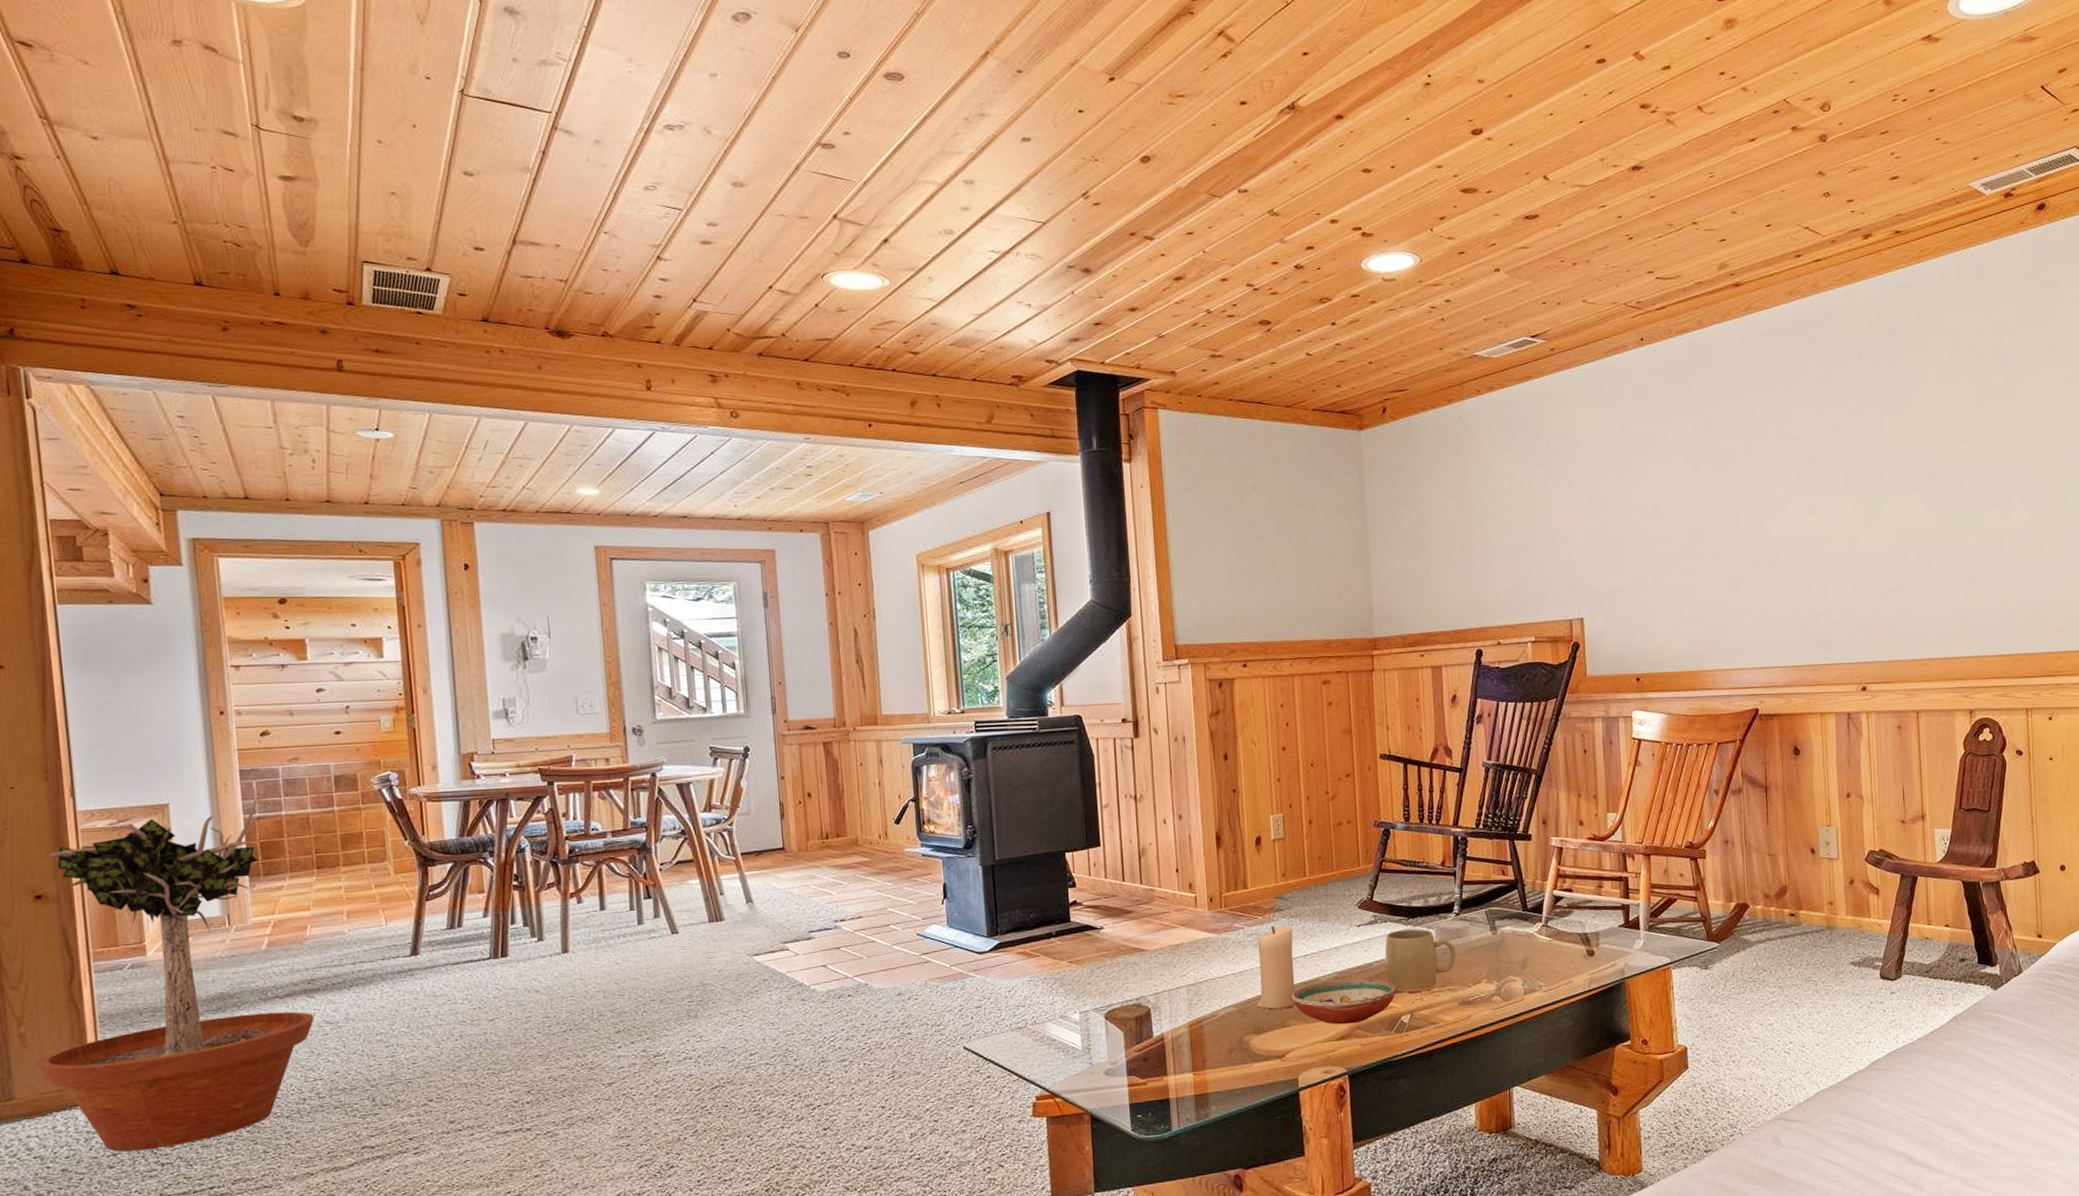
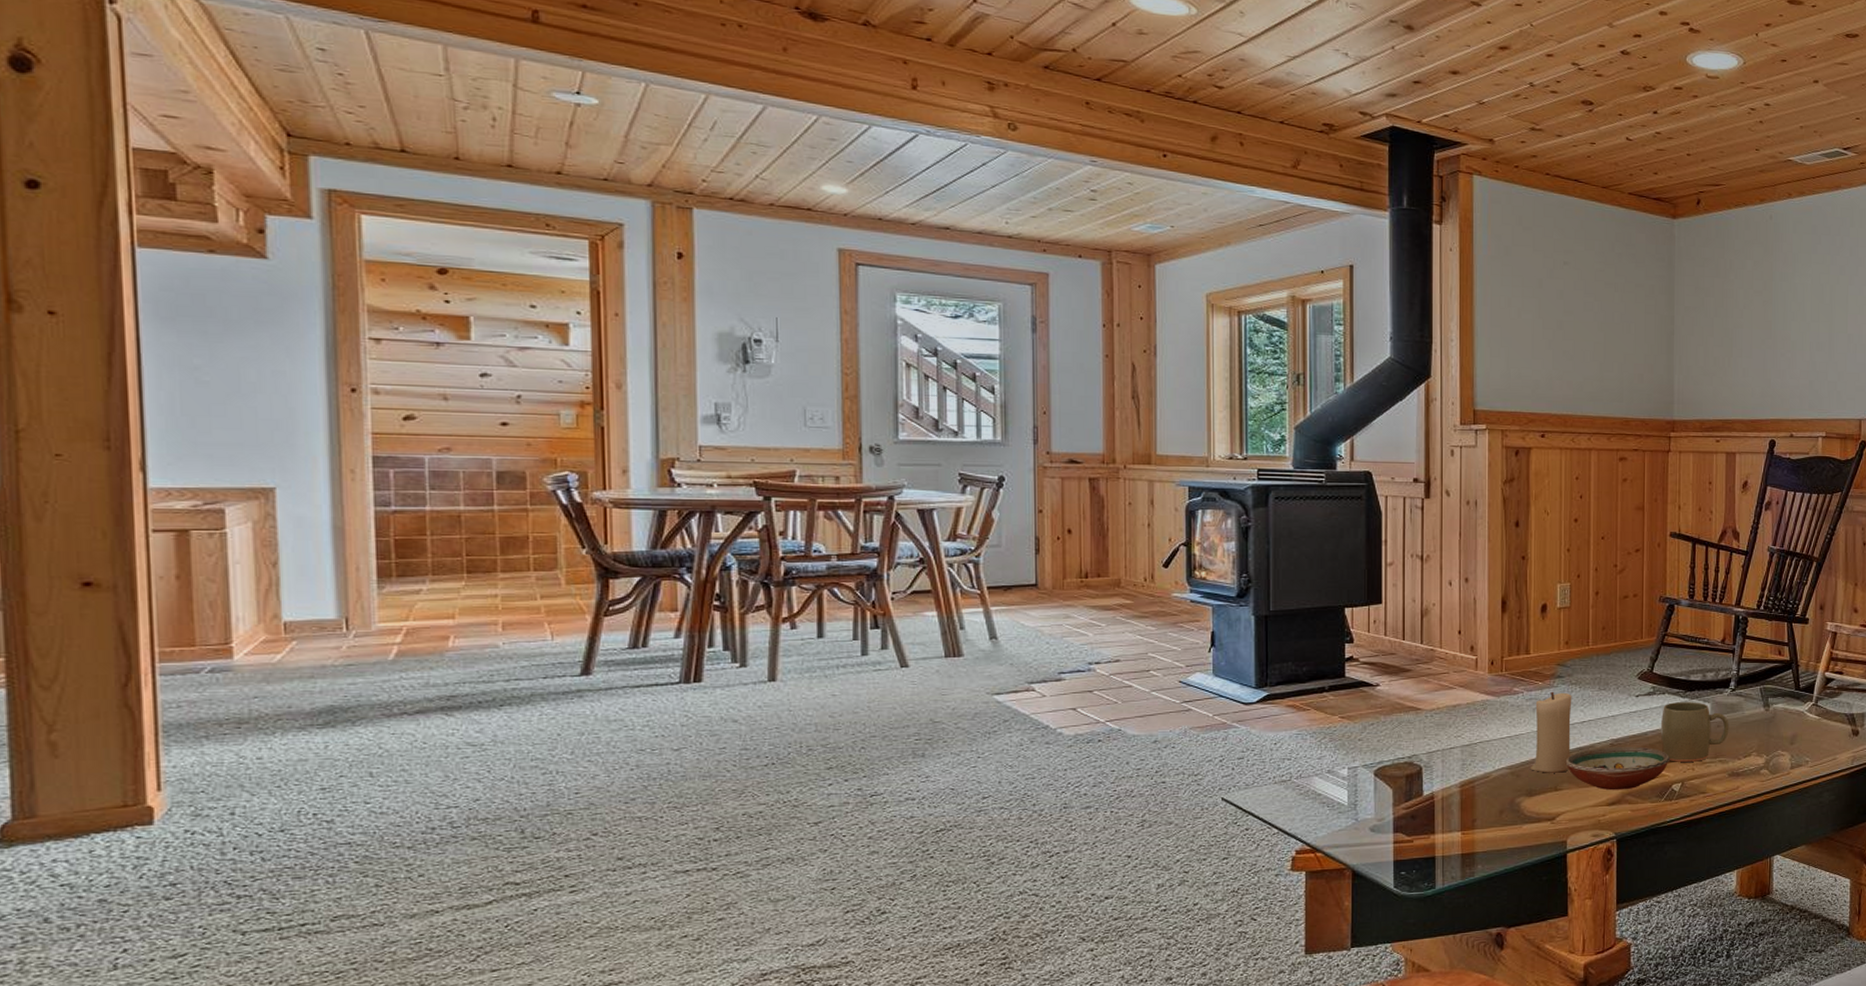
potted tree: present [35,792,315,1152] -> none [70,483,452,881]

